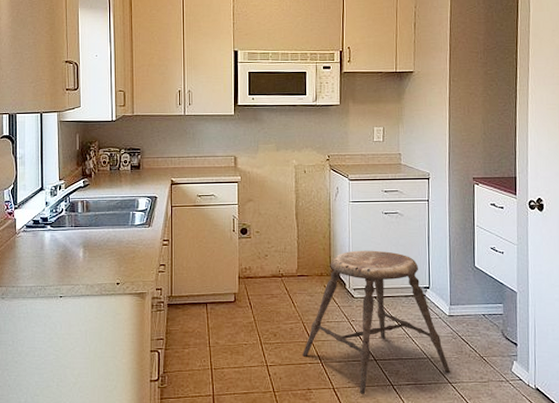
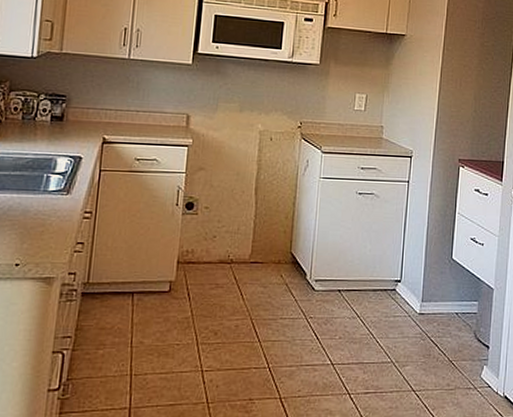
stool: present [303,250,450,395] -> none [247,235,415,406]

